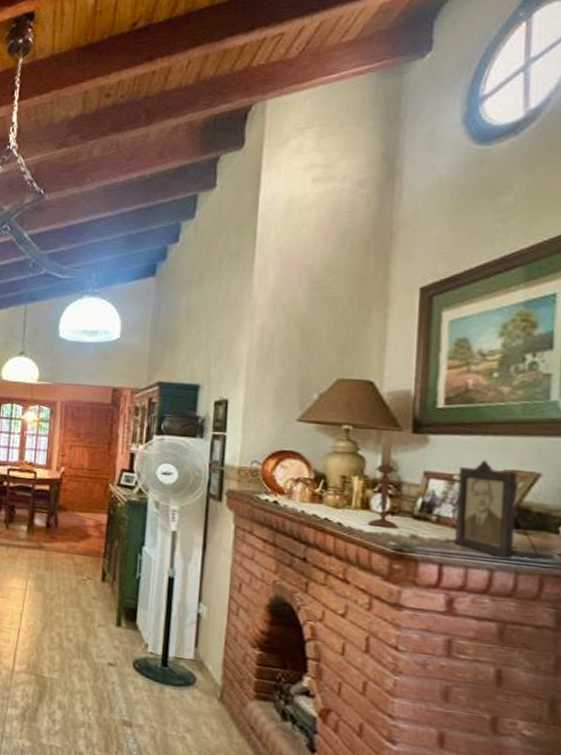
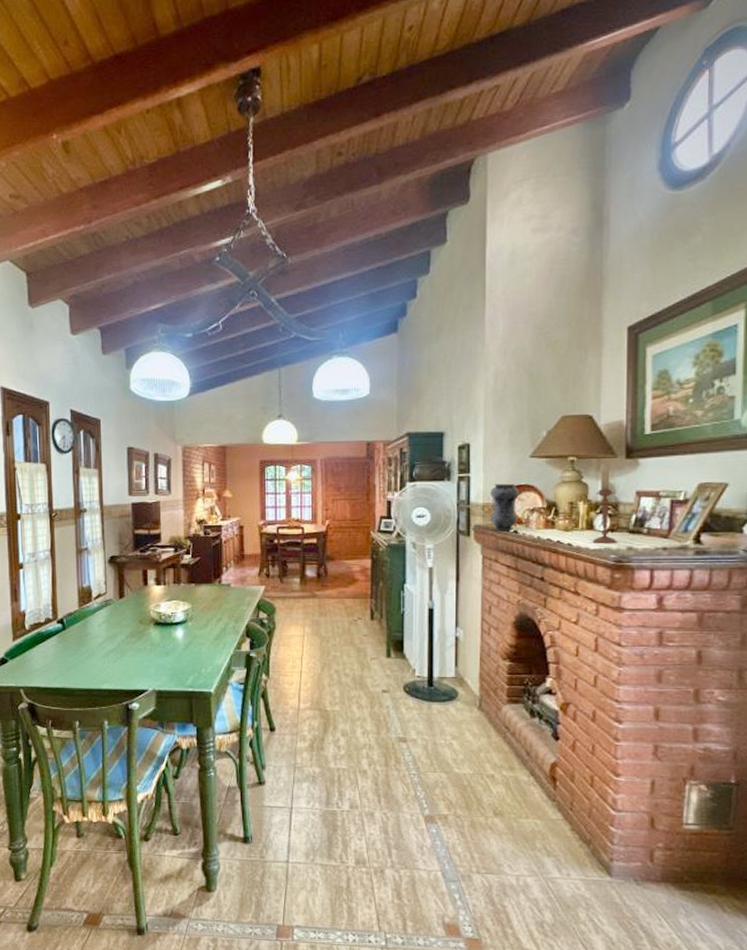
vase: none [246,446,282,500] -> present [490,483,519,530]
photo frame: present [455,460,540,560] -> none [663,476,729,559]

